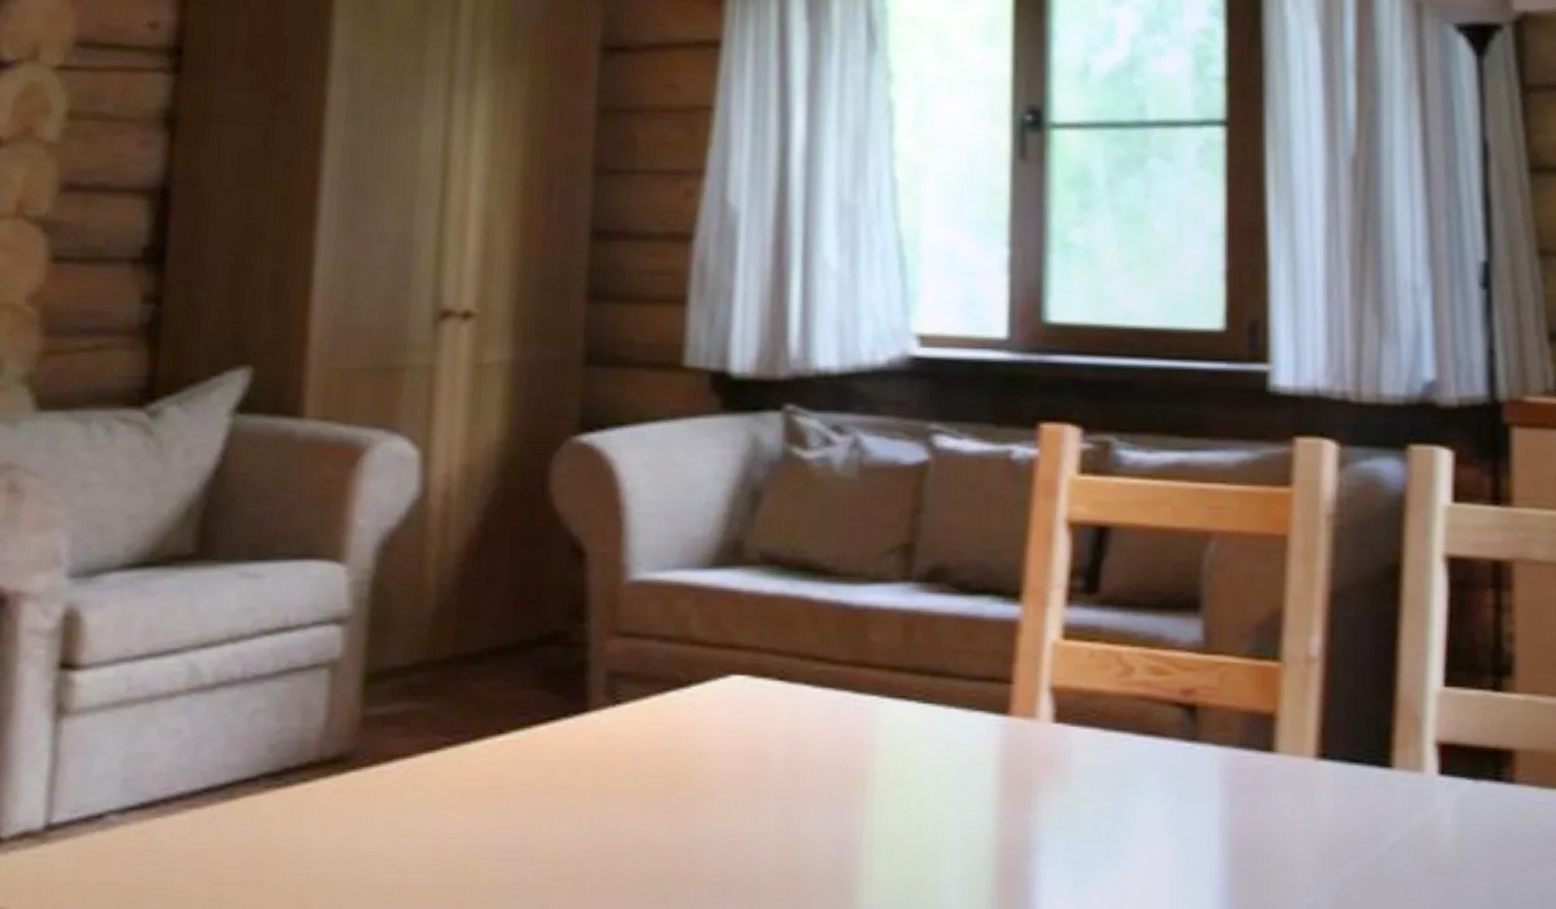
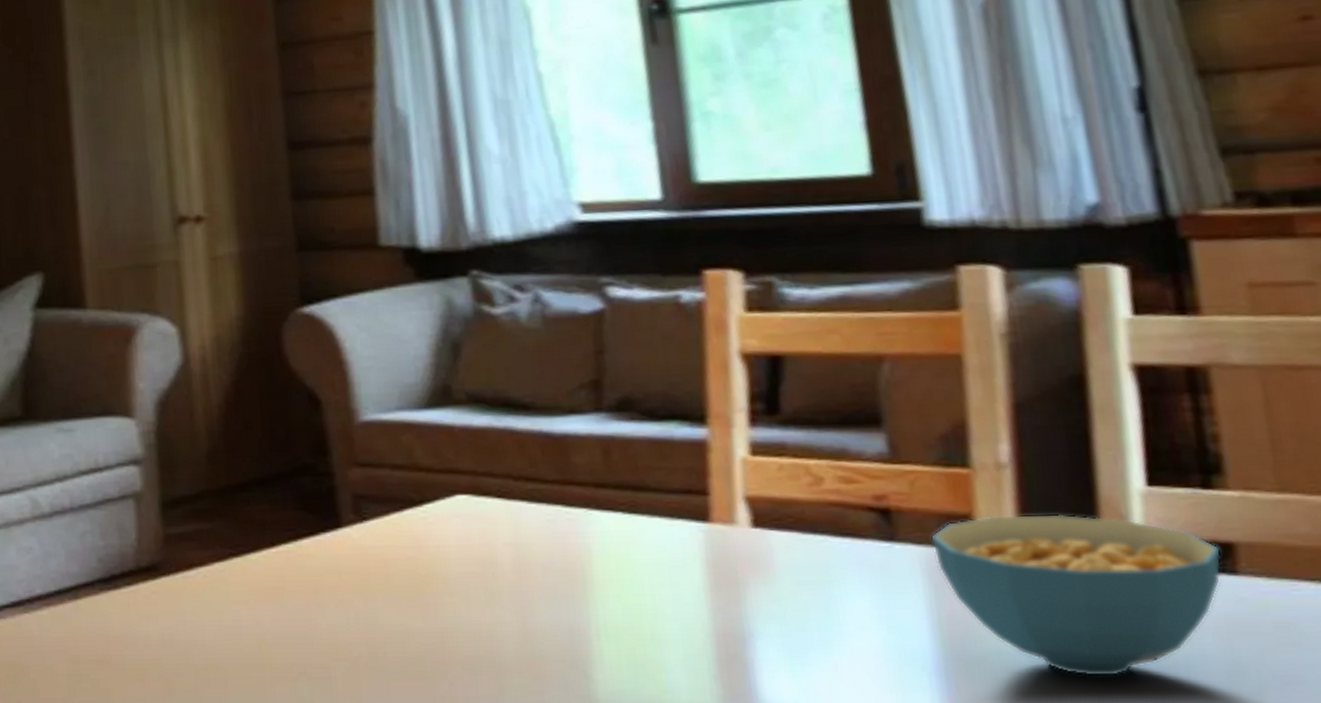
cereal bowl: none [1233,714,1502,895] -> present [931,513,1222,677]

